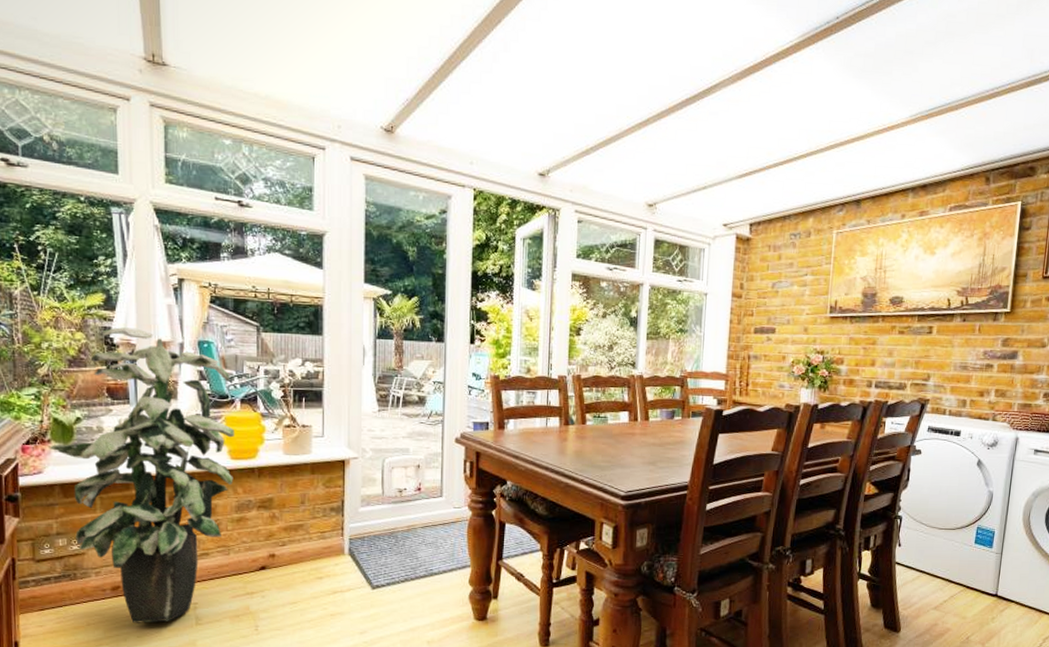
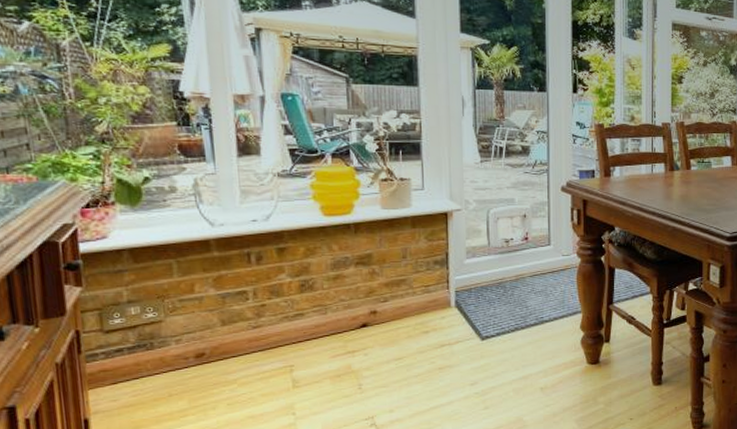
indoor plant: present [49,327,235,623] -> none [113,80,328,391]

